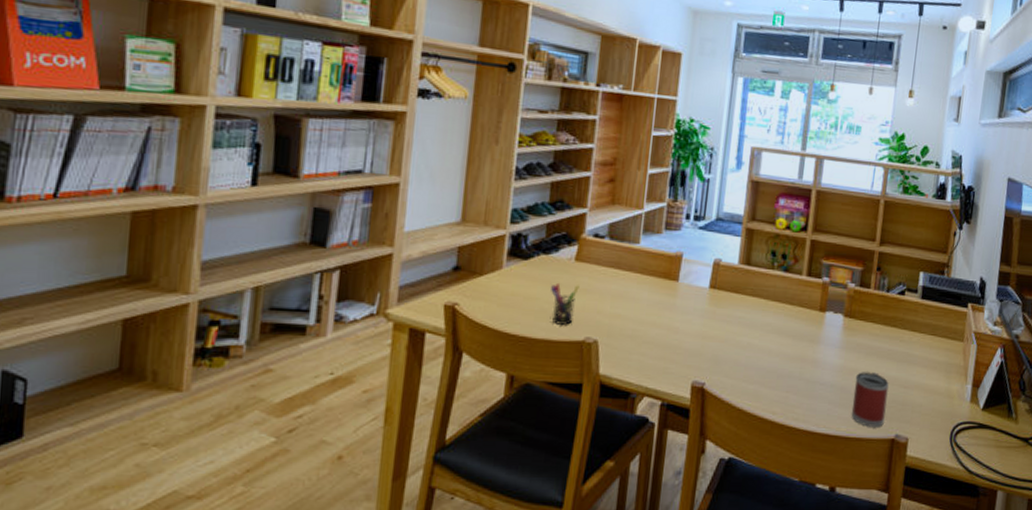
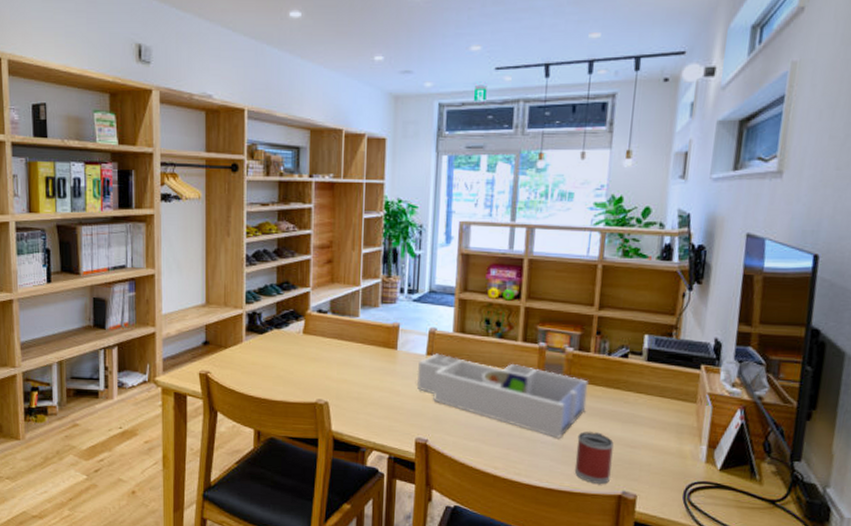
pen holder: present [551,282,580,325] -> none [285,353,309,389]
desk organizer: none [696,286,868,379] -> present [416,353,589,438]

